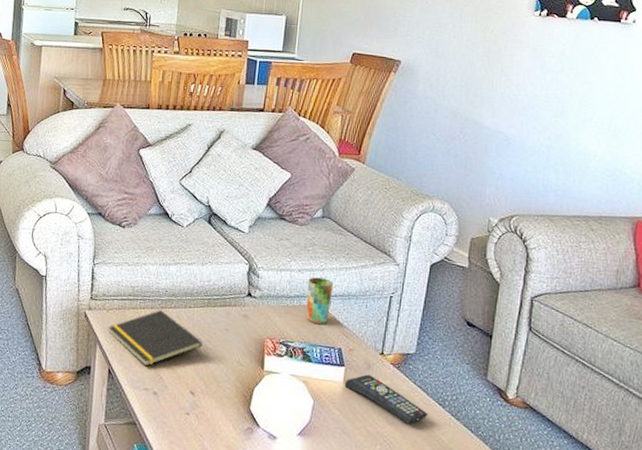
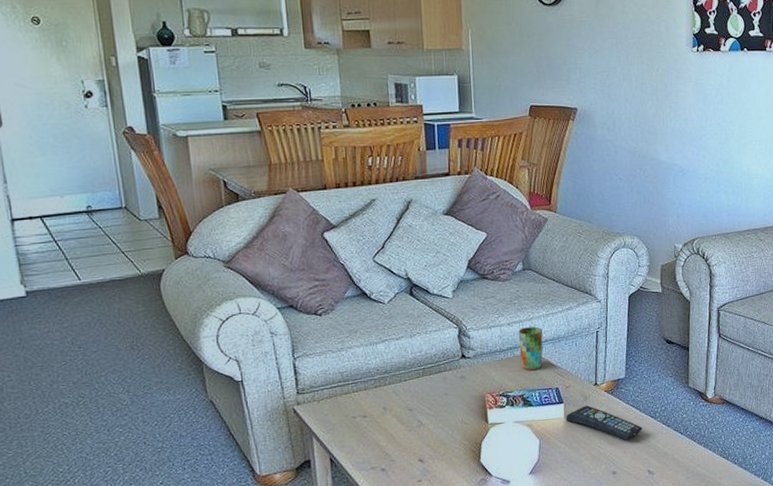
notepad: present [108,310,202,367] -> none [321,389,424,447]

